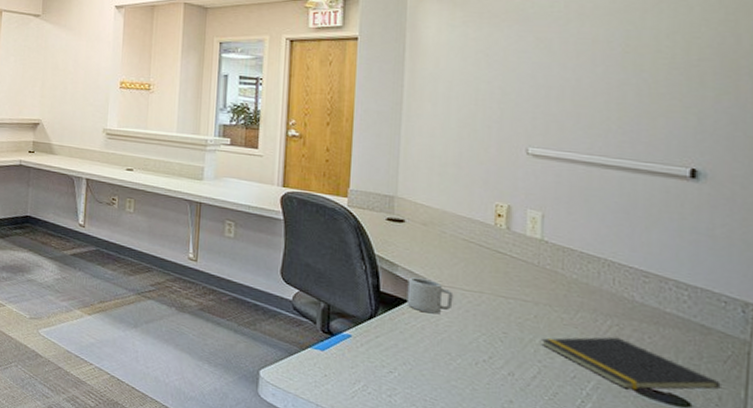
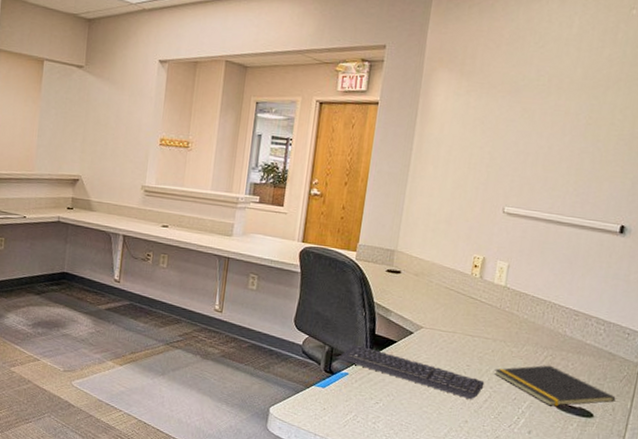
keyboard: none [334,302,530,375] -> present [336,344,485,400]
cup: present [406,277,454,315] -> none [395,321,433,353]

